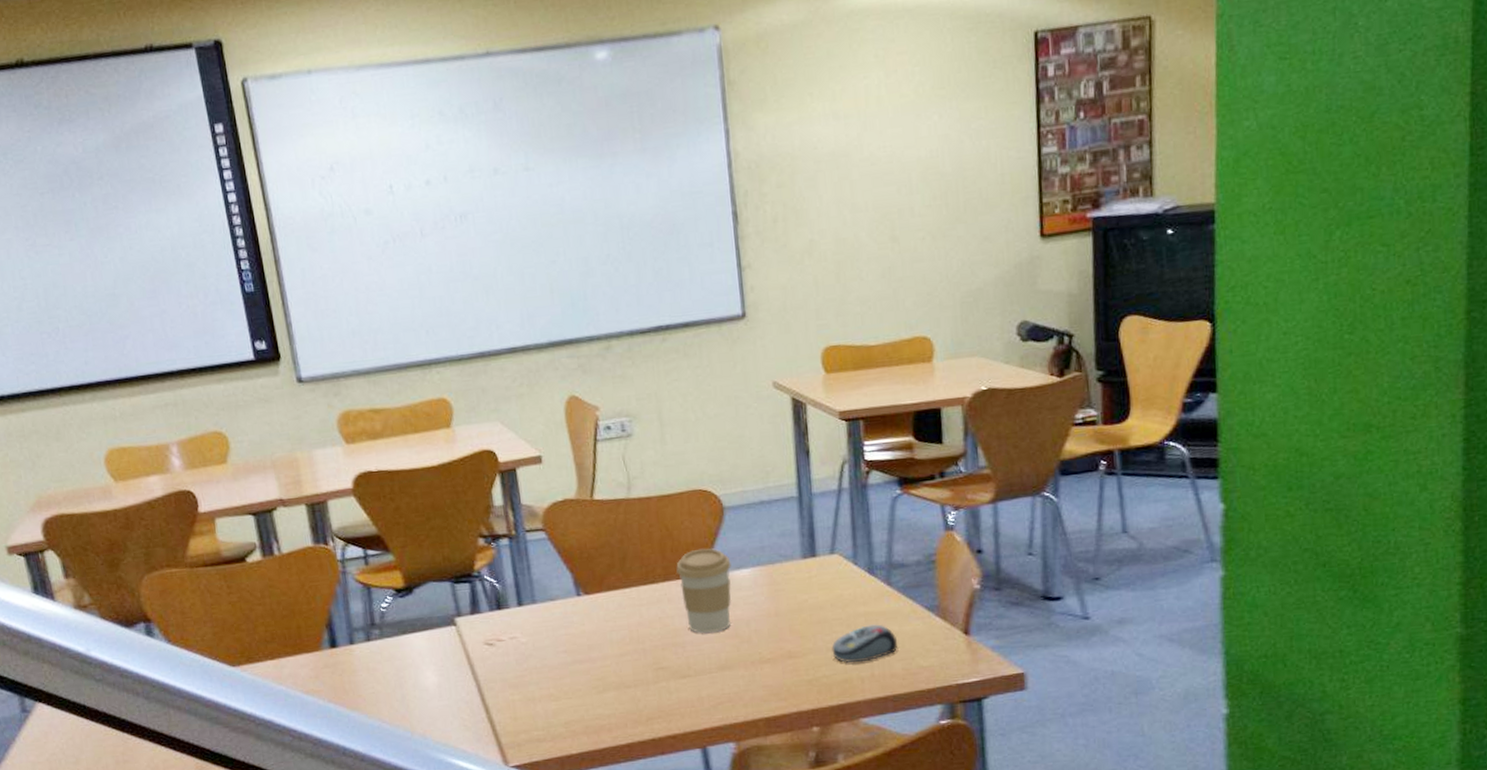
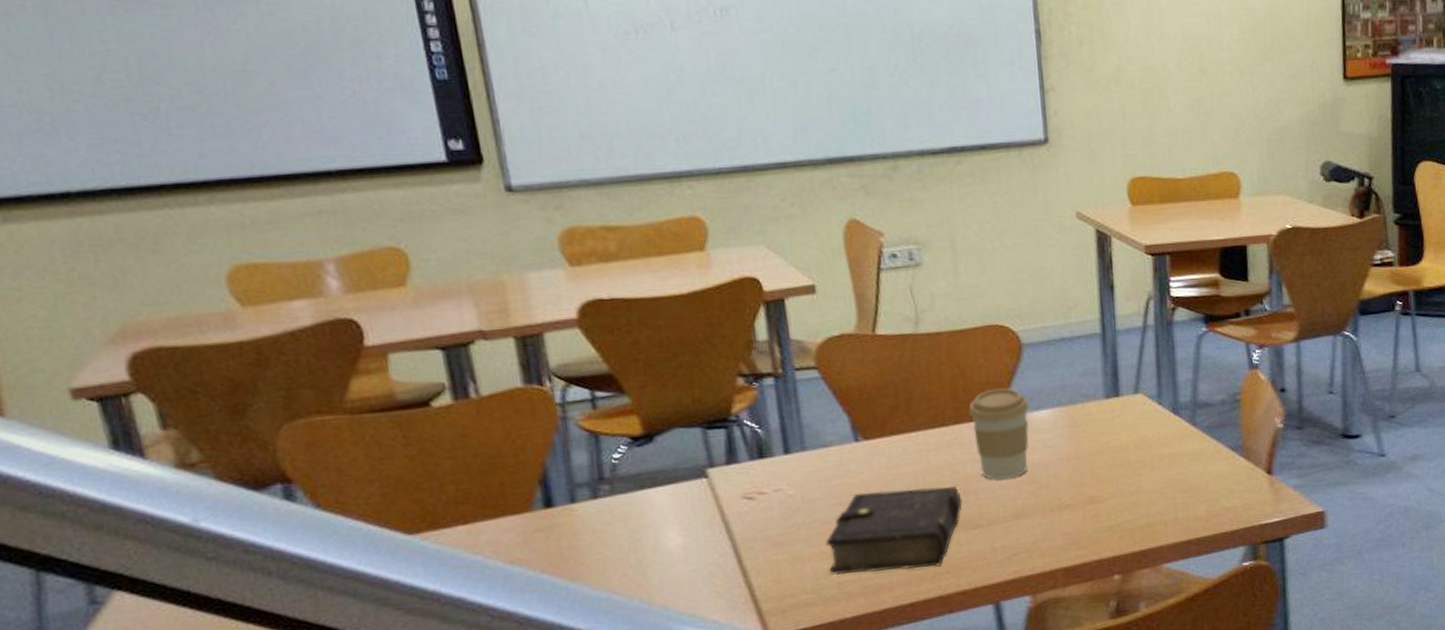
book: none [553,638,672,716] -> present [825,486,962,576]
computer mouse: present [831,624,899,663] -> none [1134,465,1202,507]

